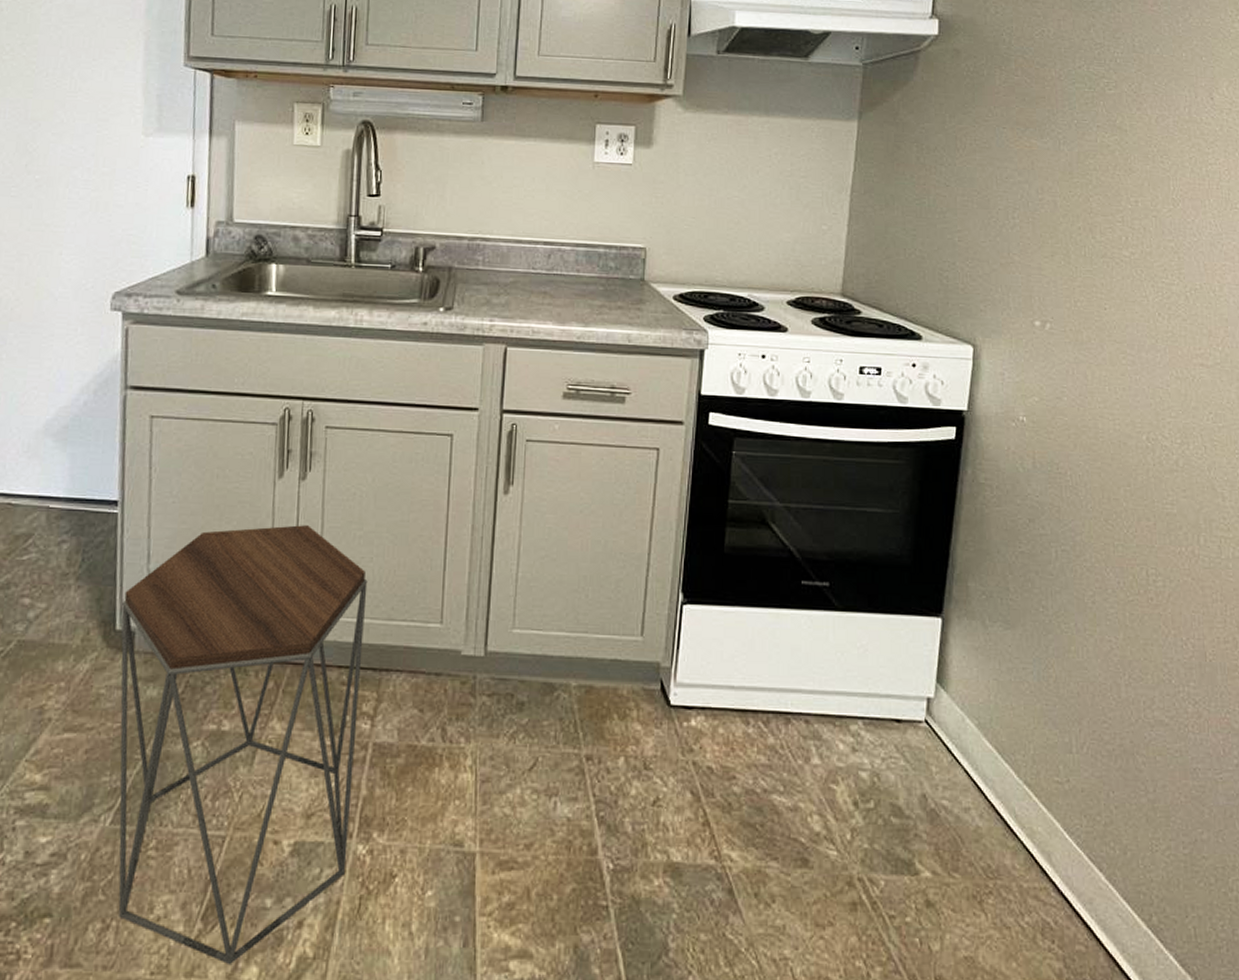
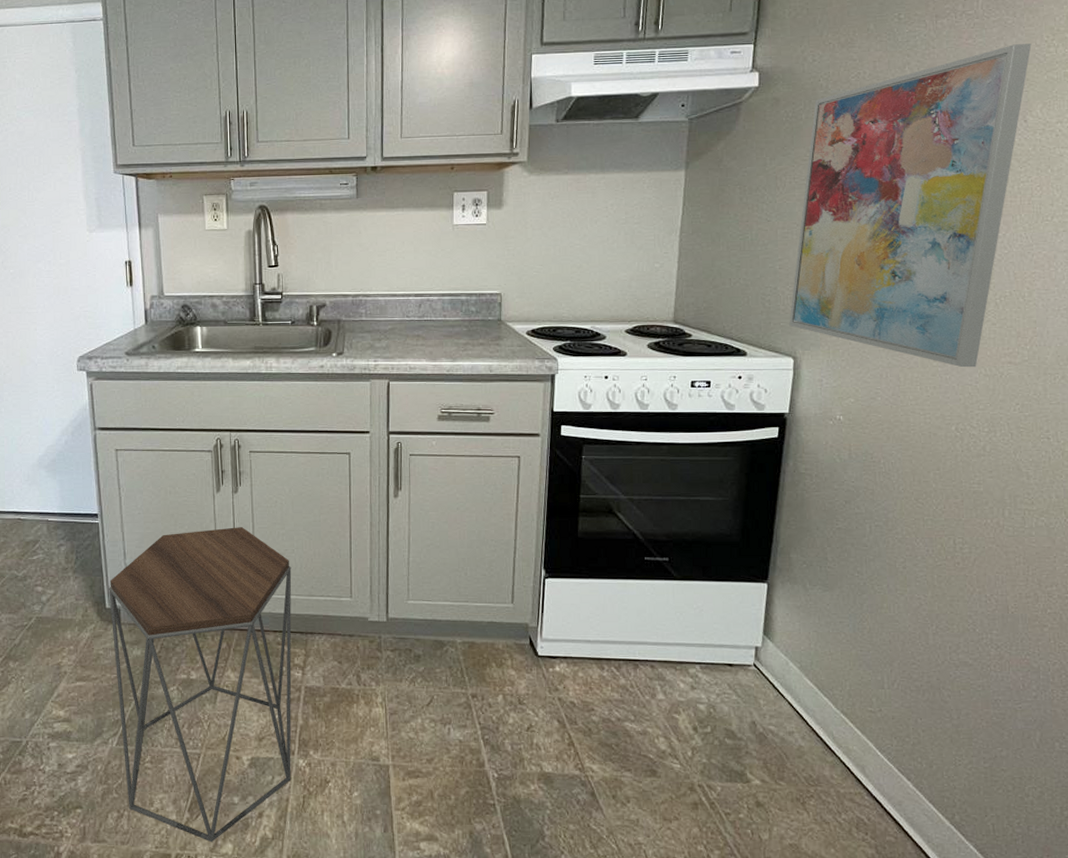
wall art: none [968,16,1216,368] -> present [789,44,1032,368]

